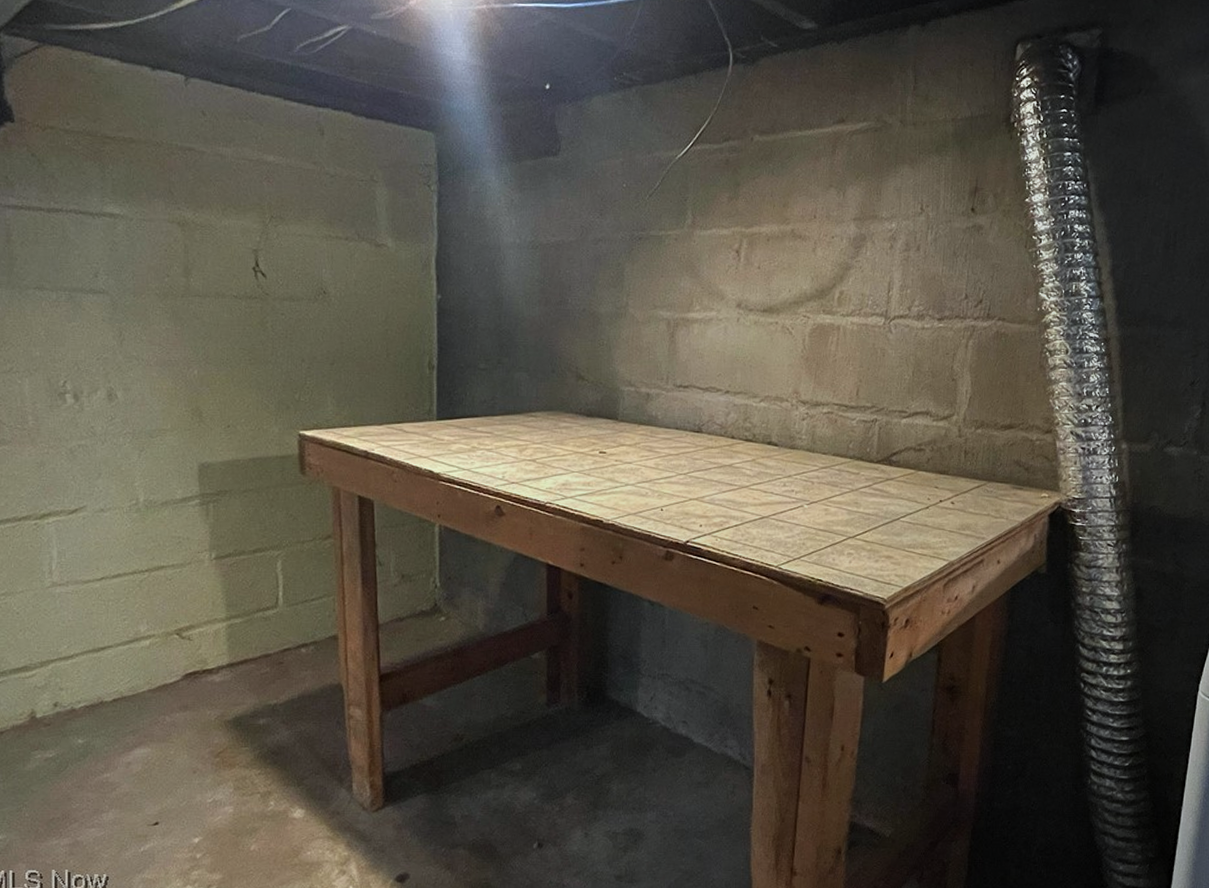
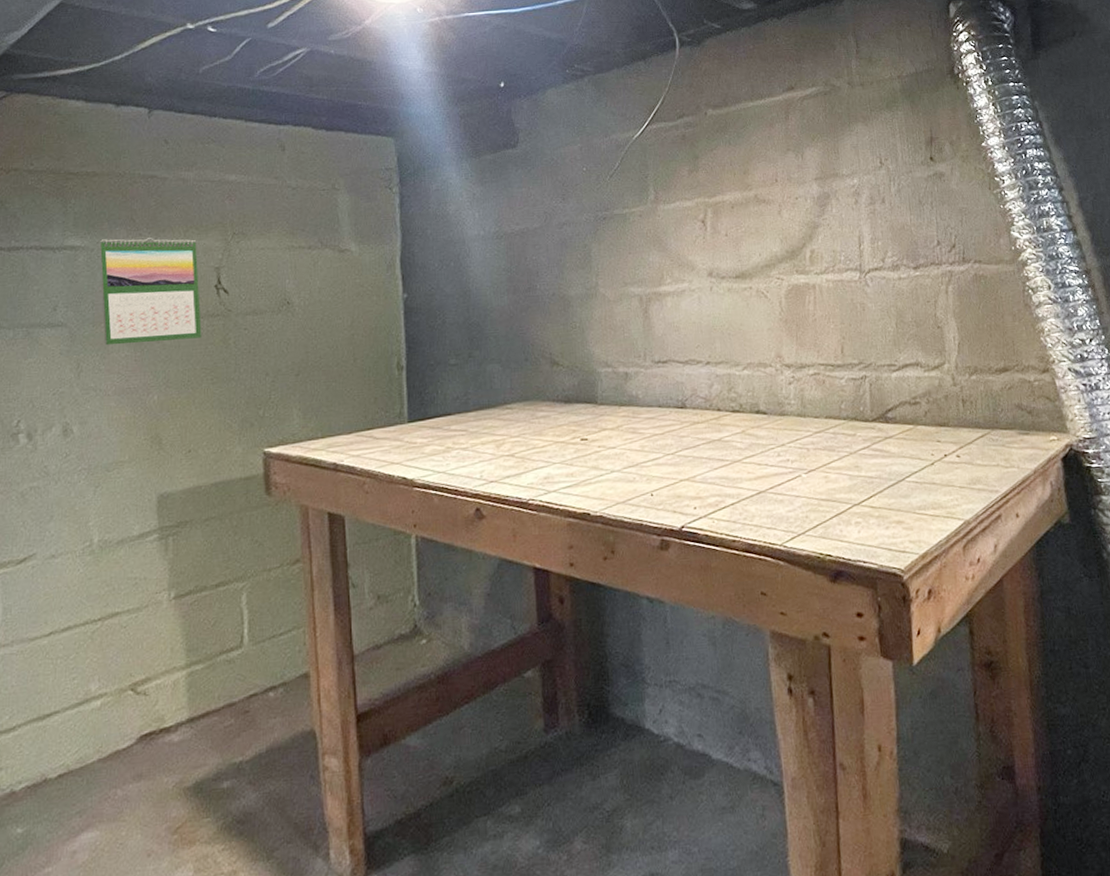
calendar: none [138,209,240,319] -> present [99,238,202,346]

